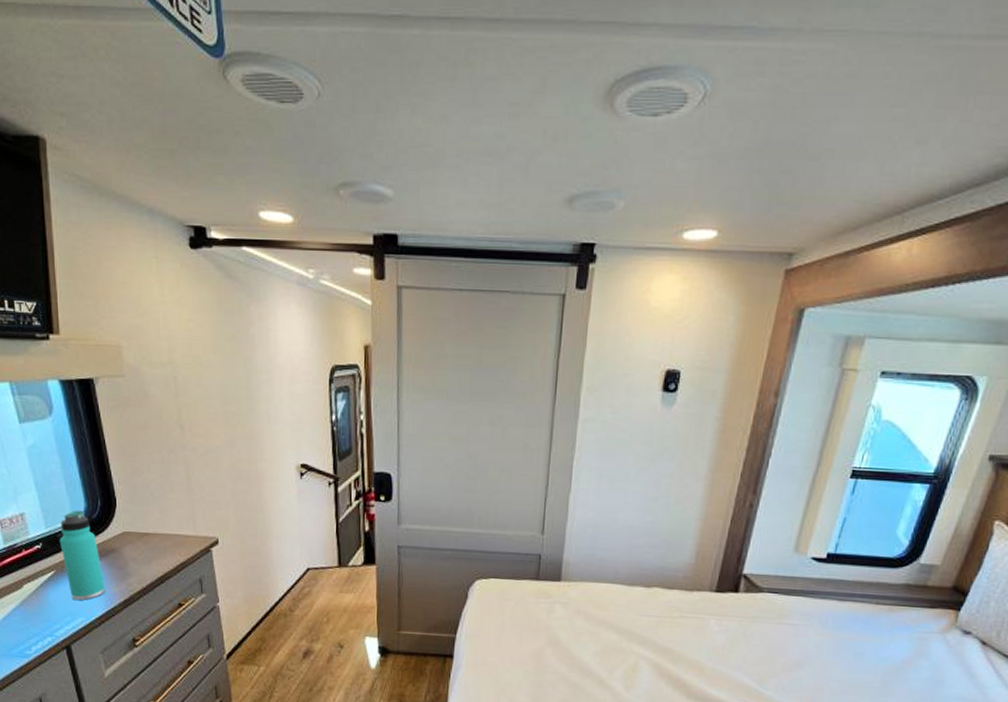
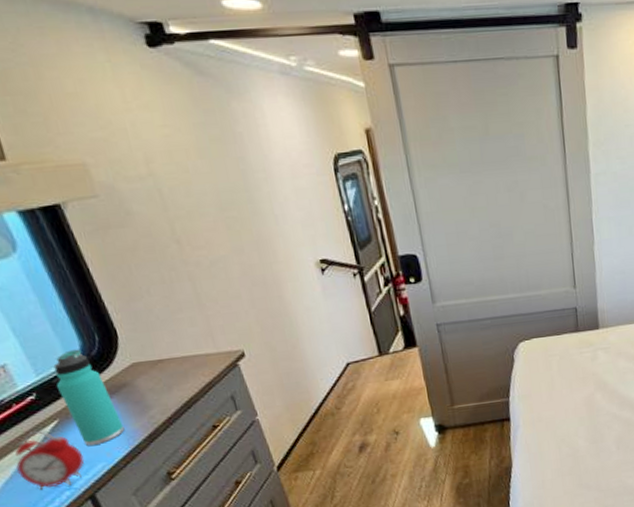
alarm clock: none [14,577,68,633] -> present [15,431,85,491]

